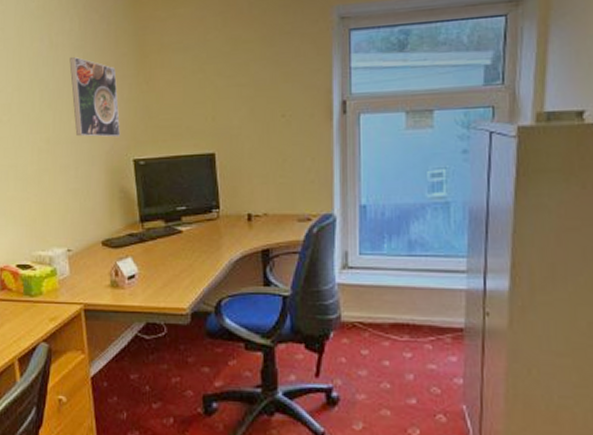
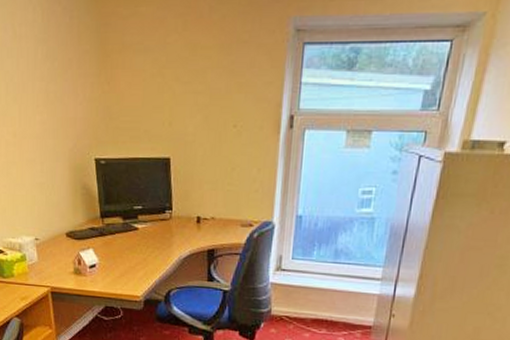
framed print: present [69,57,121,138] -> none [33,51,83,136]

